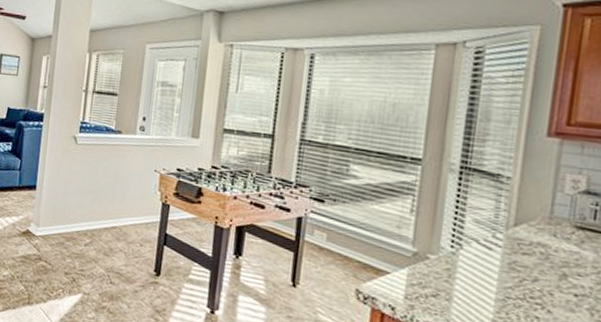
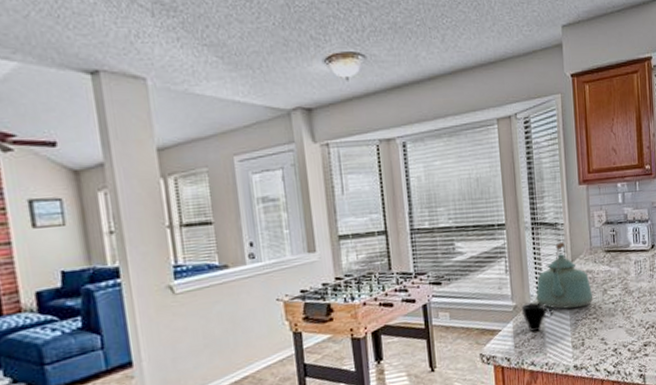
cup: none [423,253,472,292] -> present [521,302,554,332]
kettle: none [448,198,542,284] -> present [536,242,593,309]

